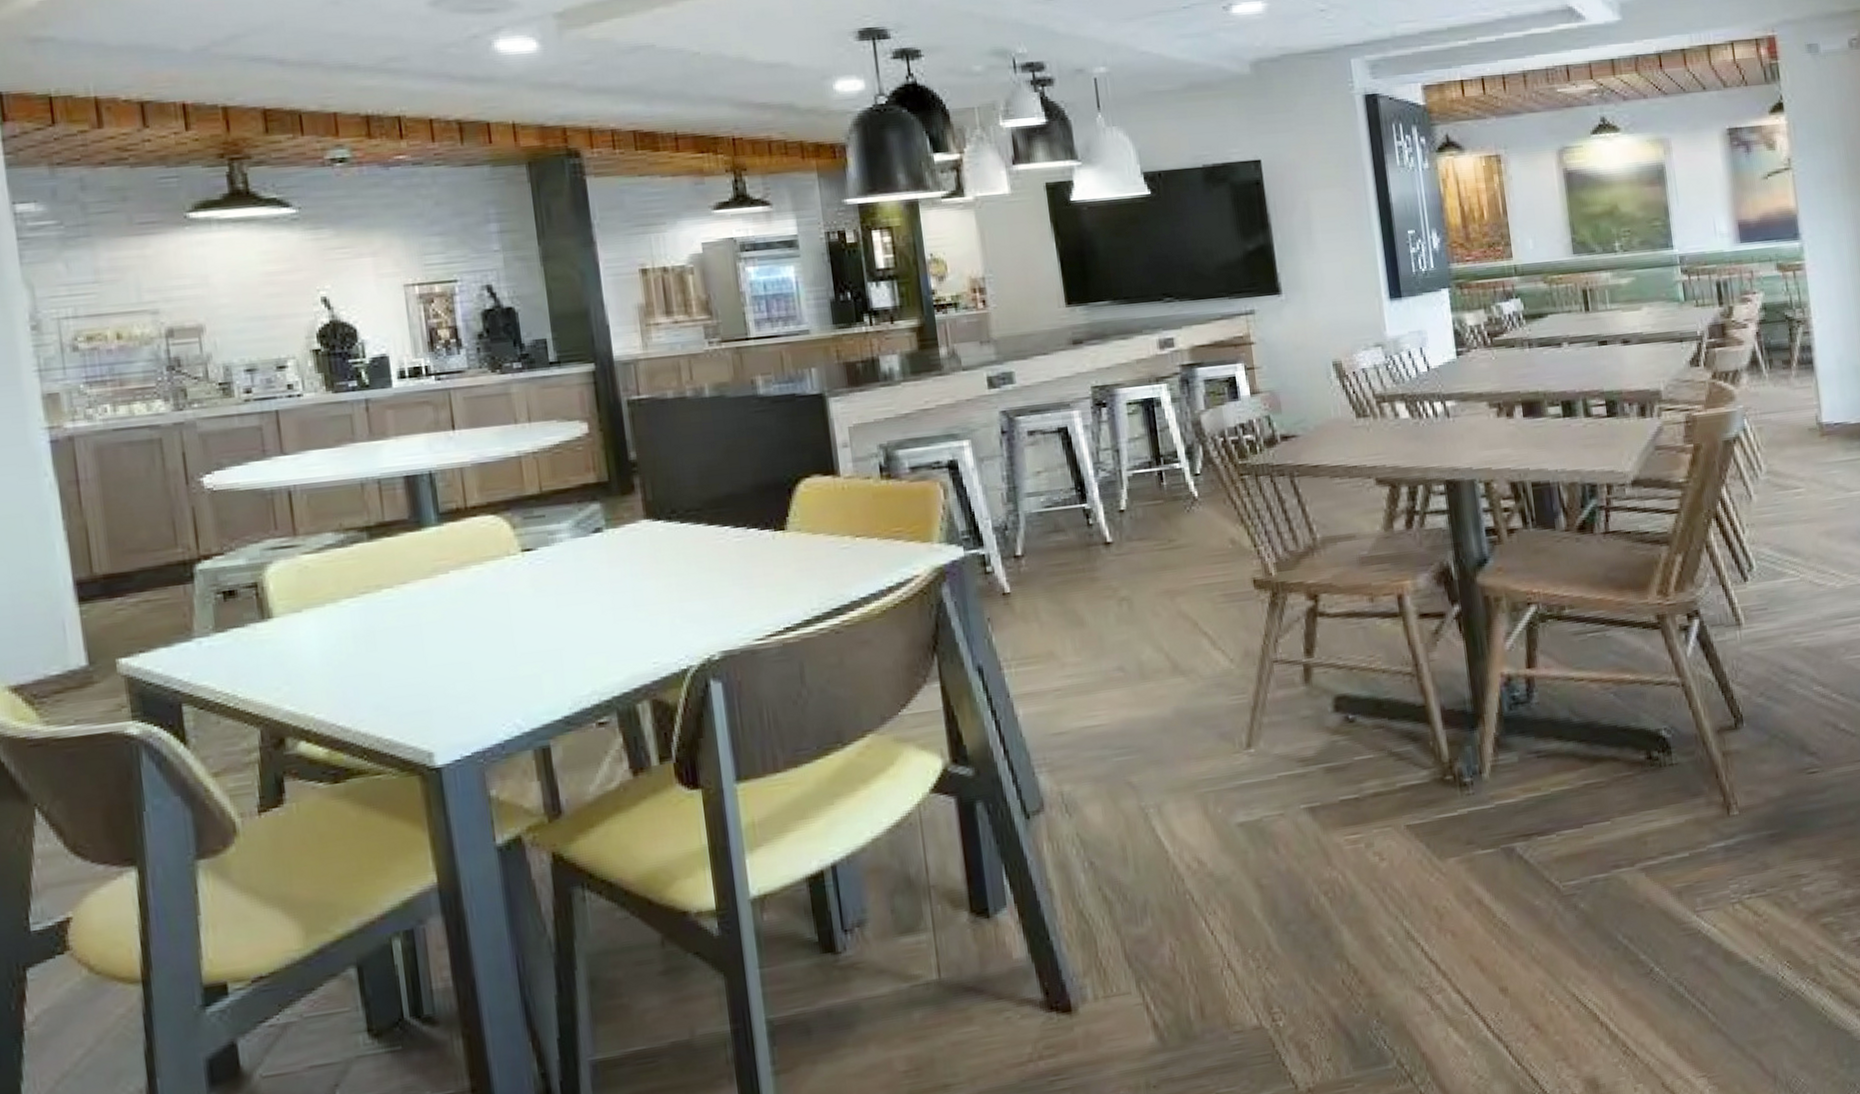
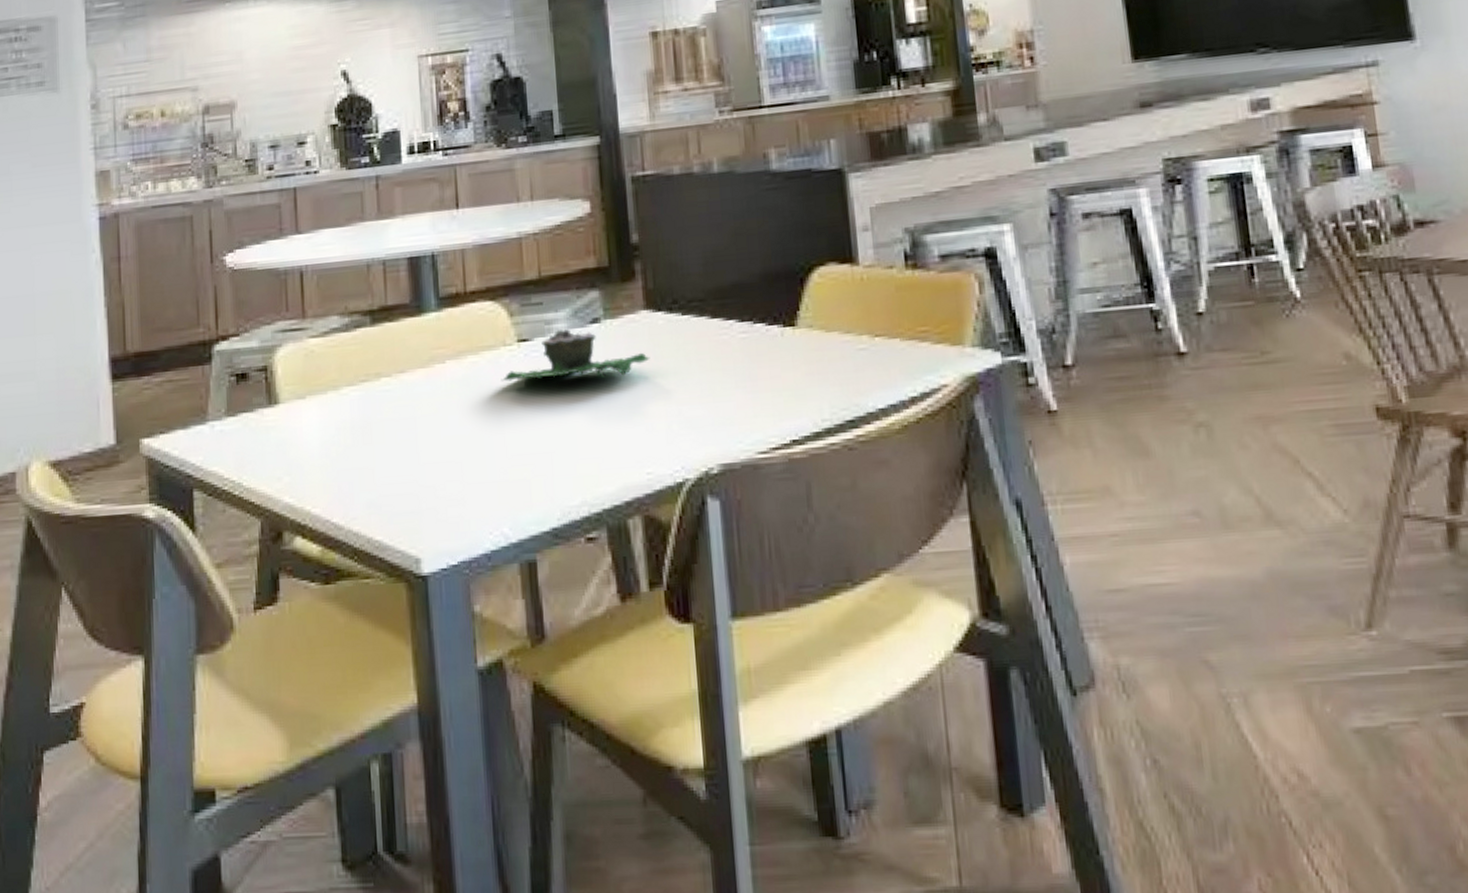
succulent planter: none [506,538,652,588] -> present [501,329,650,382]

